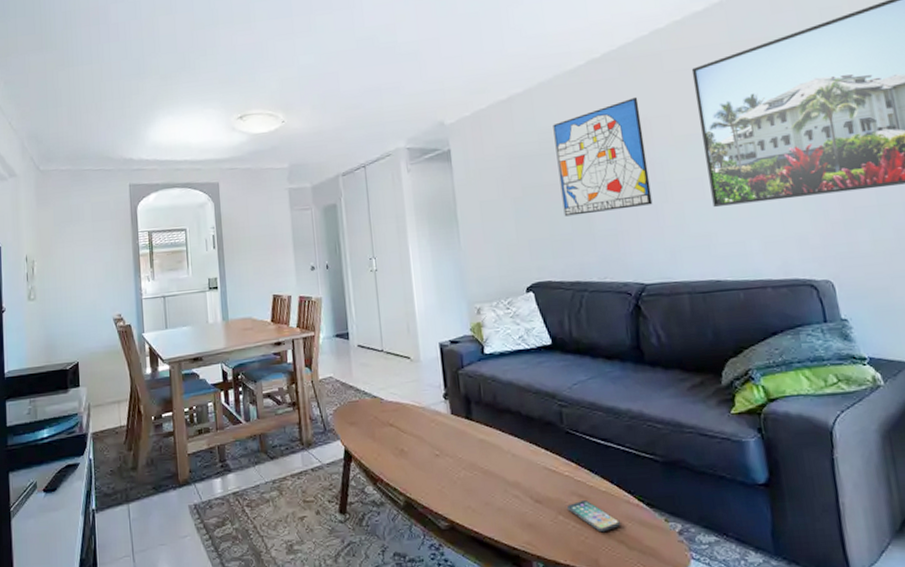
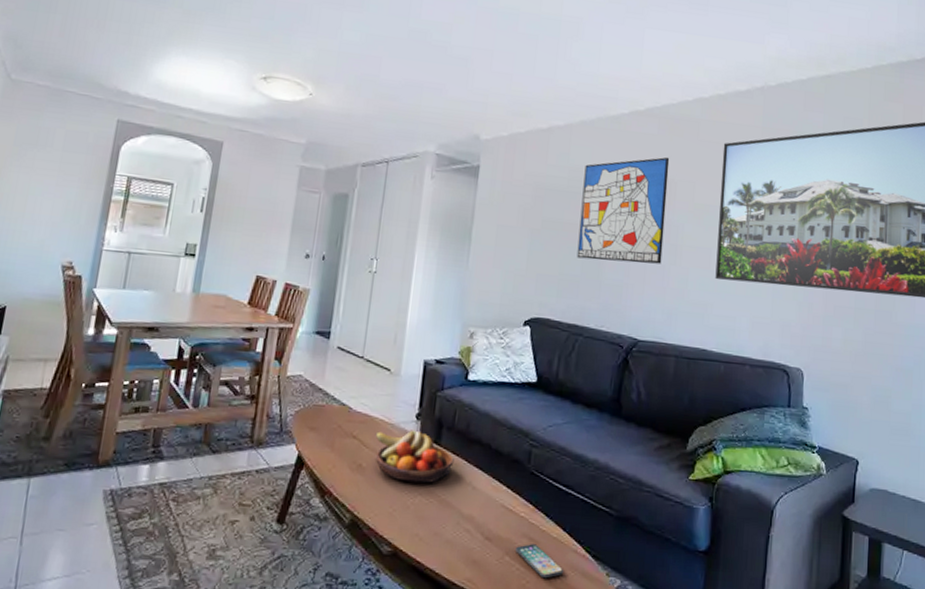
fruit bowl: none [409,409,489,459] -> present [375,430,454,484]

